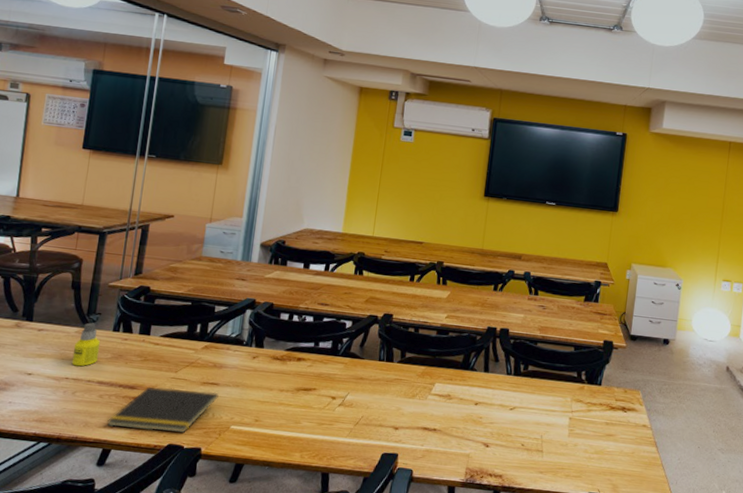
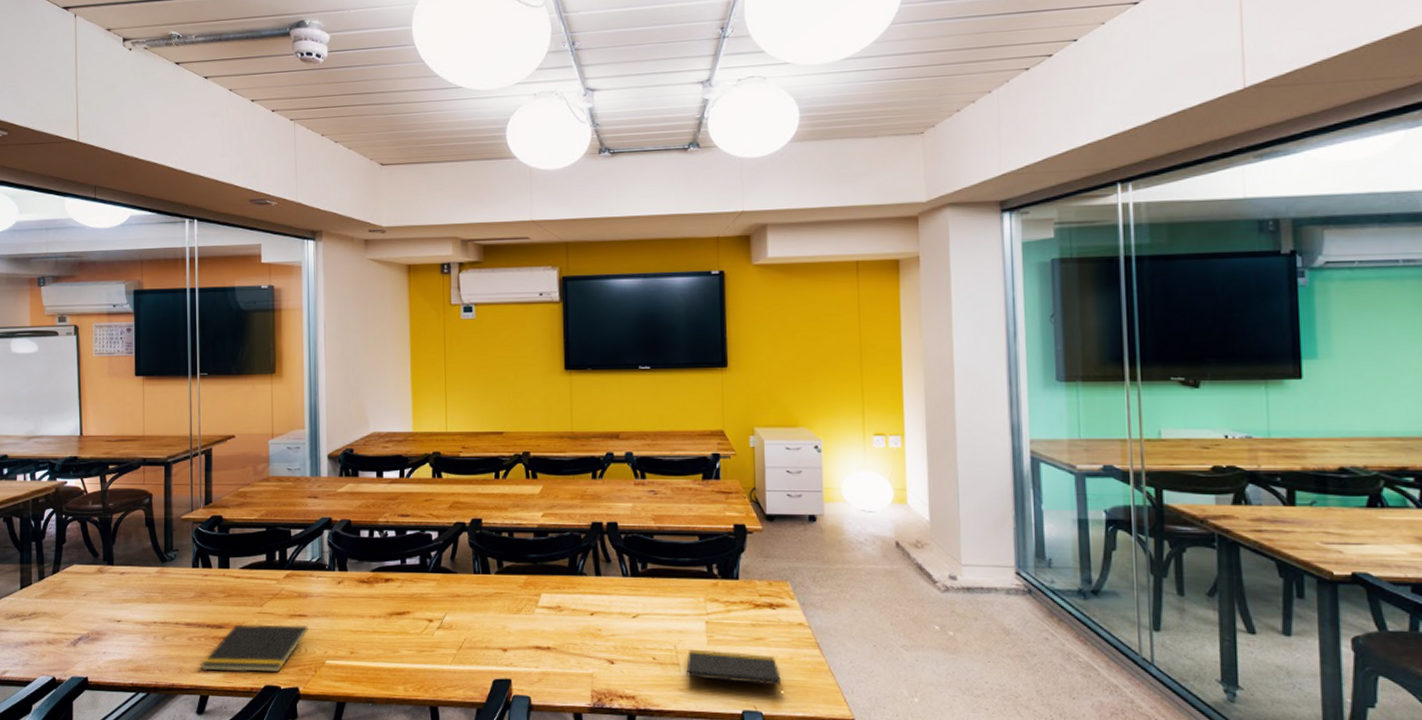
bottle: present [71,322,101,367] -> none [156,560,182,609]
notepad: none [547,440,623,482] -> present [686,650,783,695]

